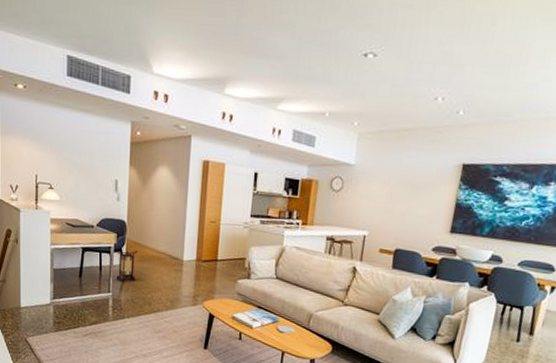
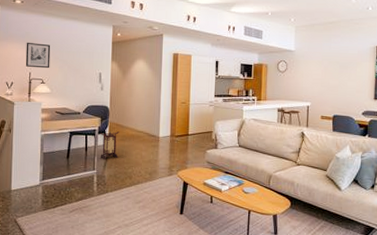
wall art: none [31,137,59,172] -> present [25,42,51,69]

